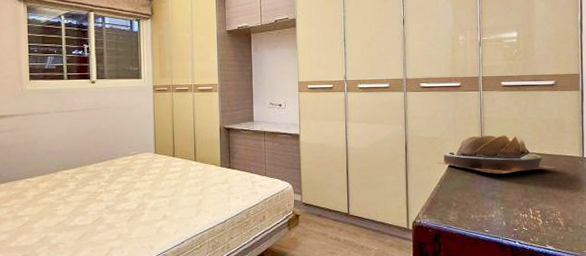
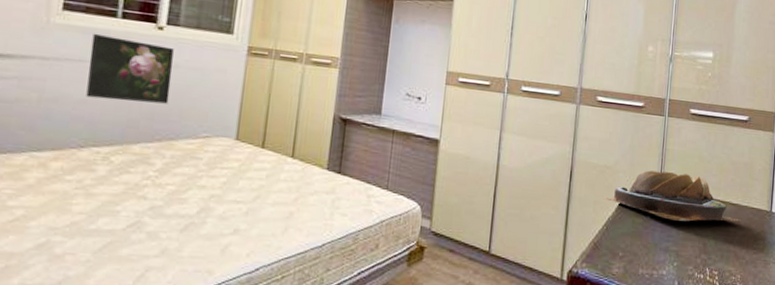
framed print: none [51,92,106,137] -> present [86,33,174,104]

